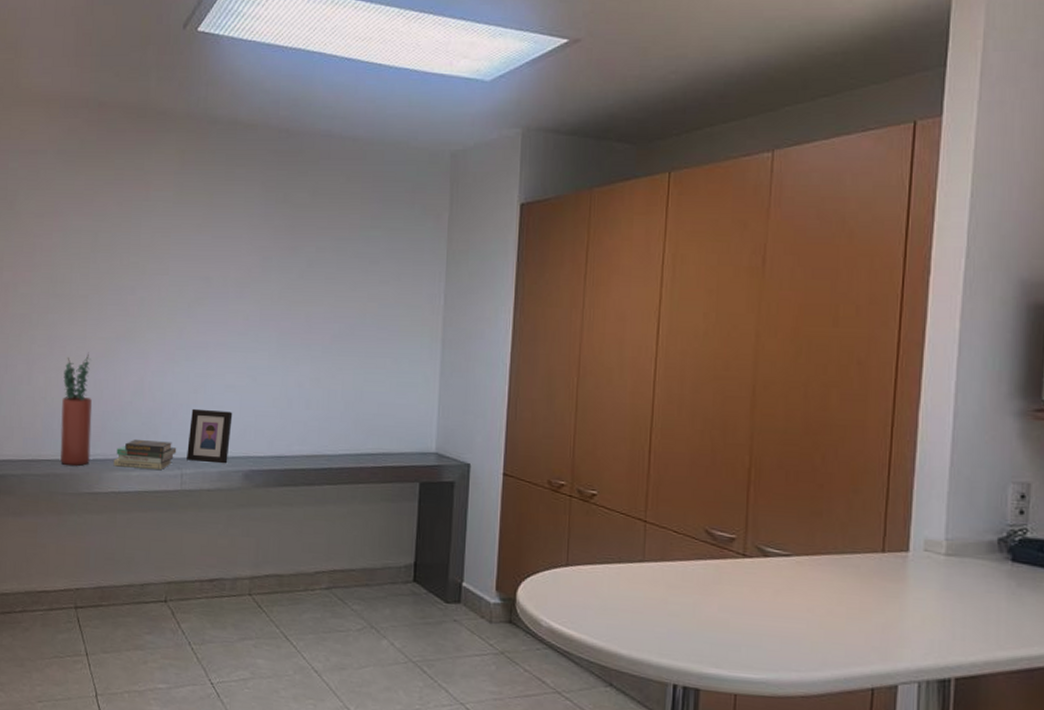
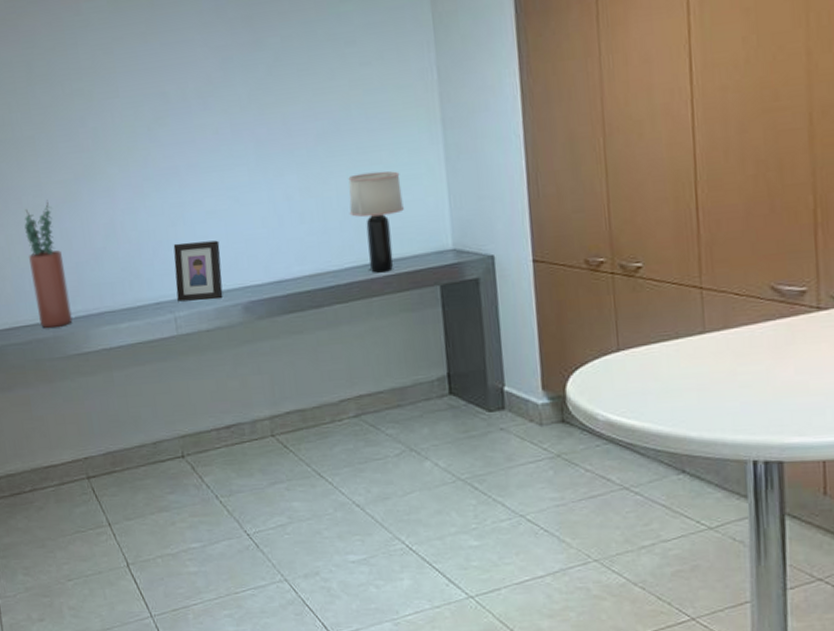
books: present [113,439,177,470] -> none [98,284,165,321]
table lamp: none [350,374,399,464] -> present [348,171,404,273]

